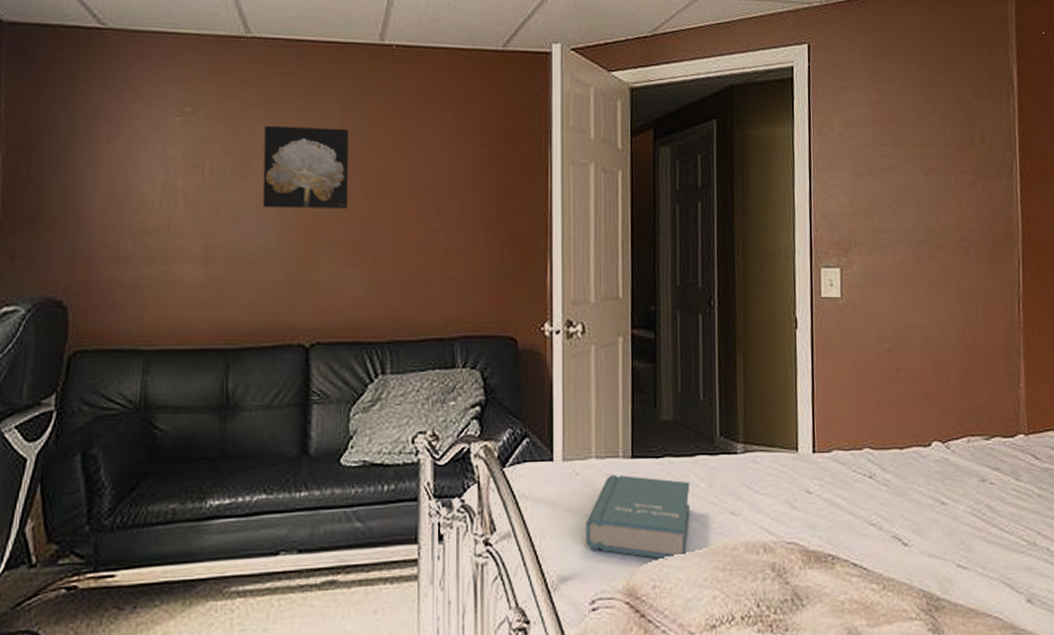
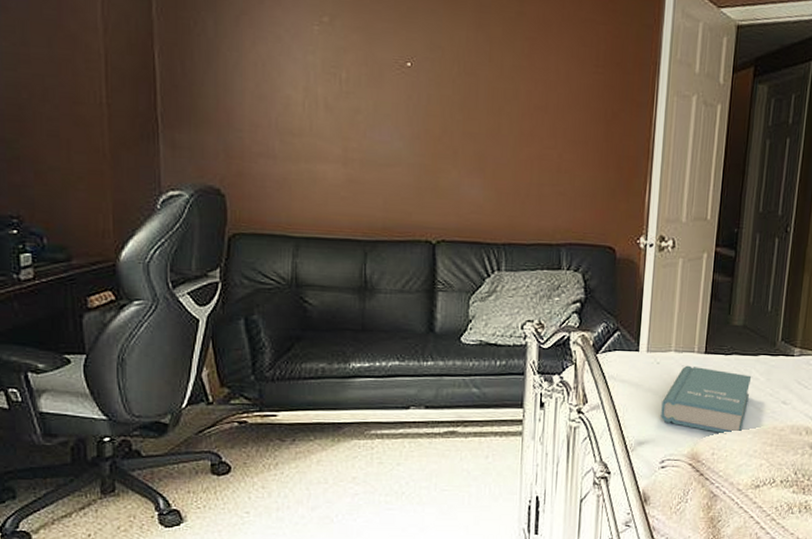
wall art: present [262,125,350,209] -> none [394,39,474,123]

